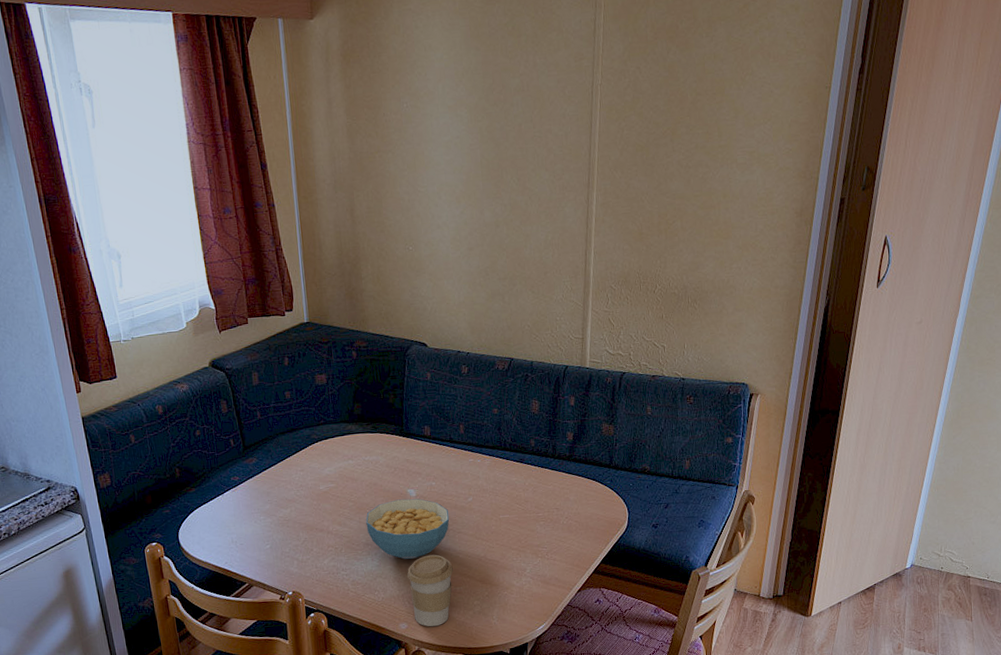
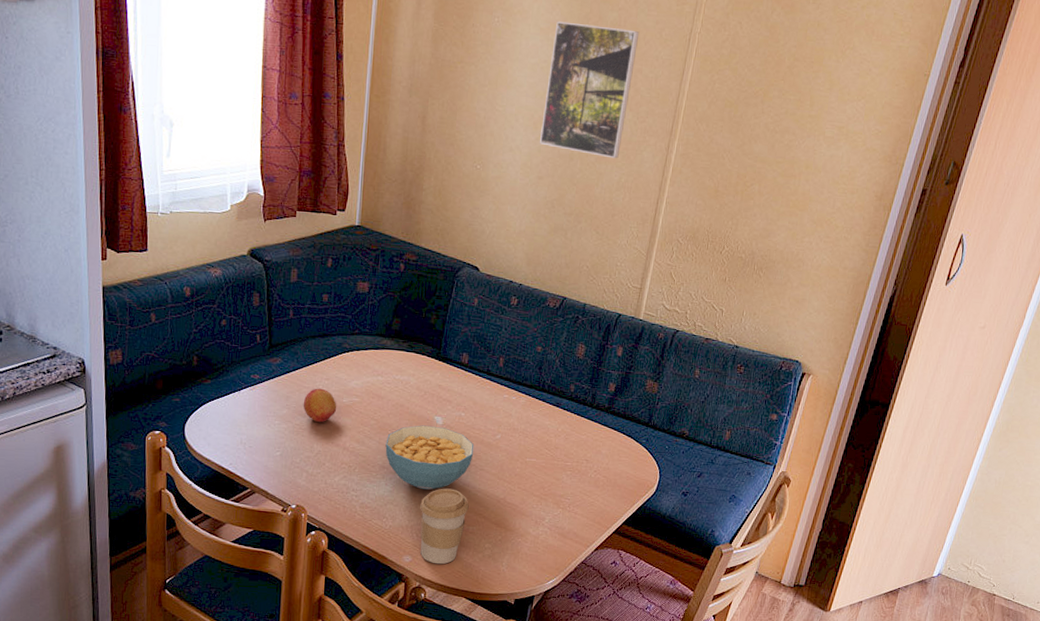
fruit: none [283,480,316,512] -> present [303,388,337,423]
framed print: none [462,93,544,219] -> present [539,21,640,159]

